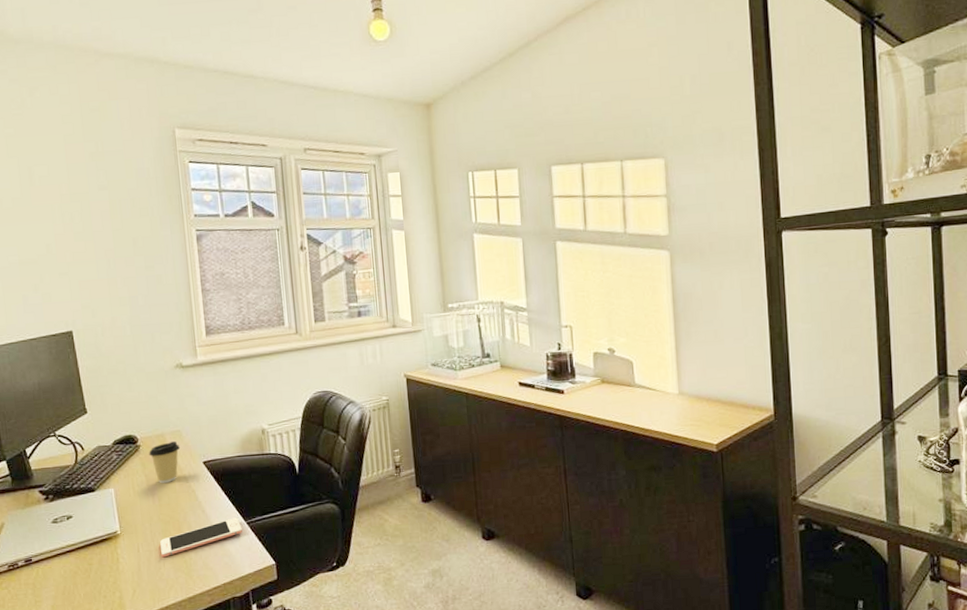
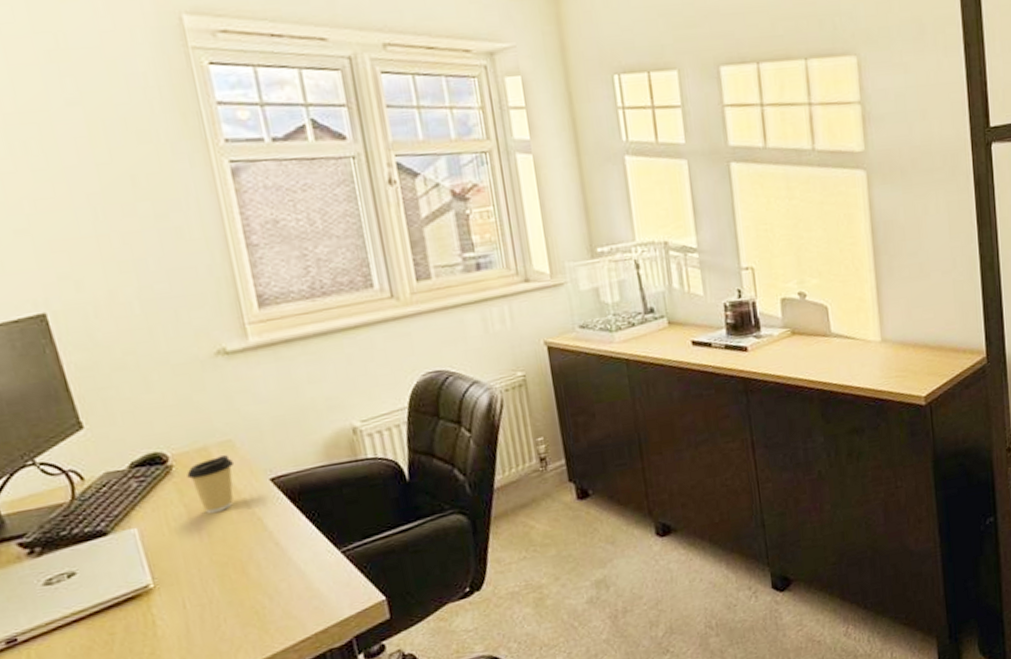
cell phone: present [160,517,242,558] -> none [216,546,336,612]

